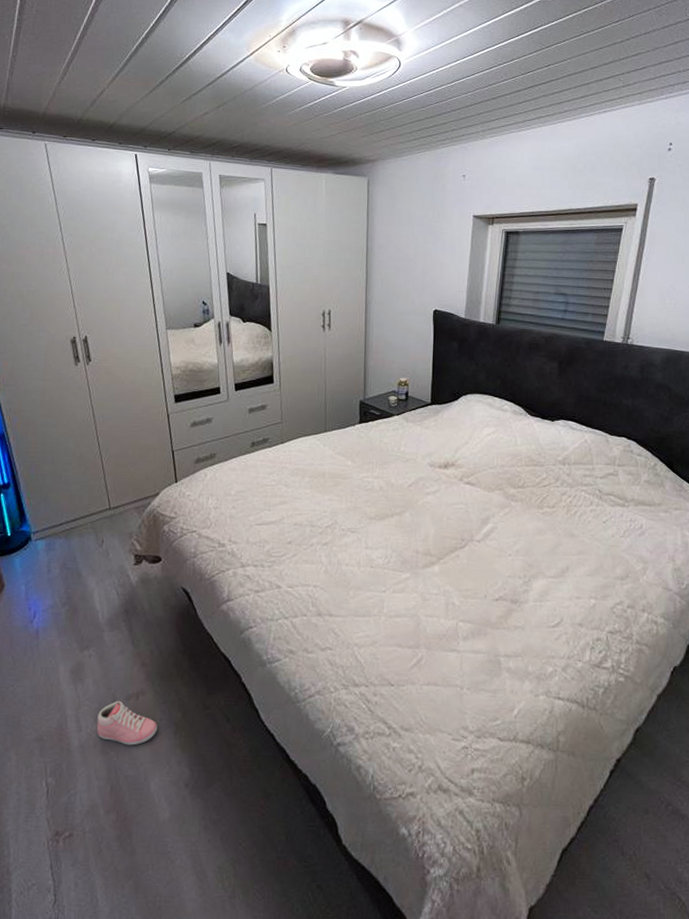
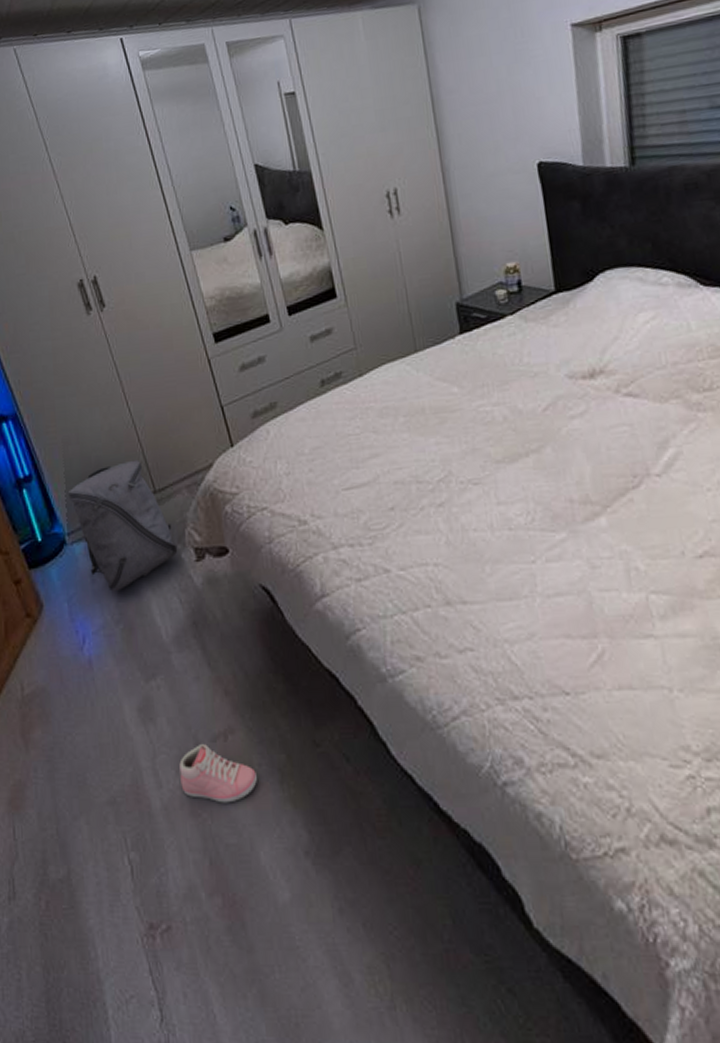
backpack: none [38,482,122,581] -> present [67,459,178,592]

